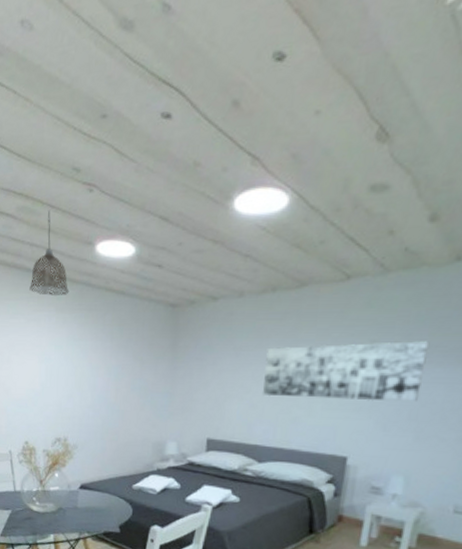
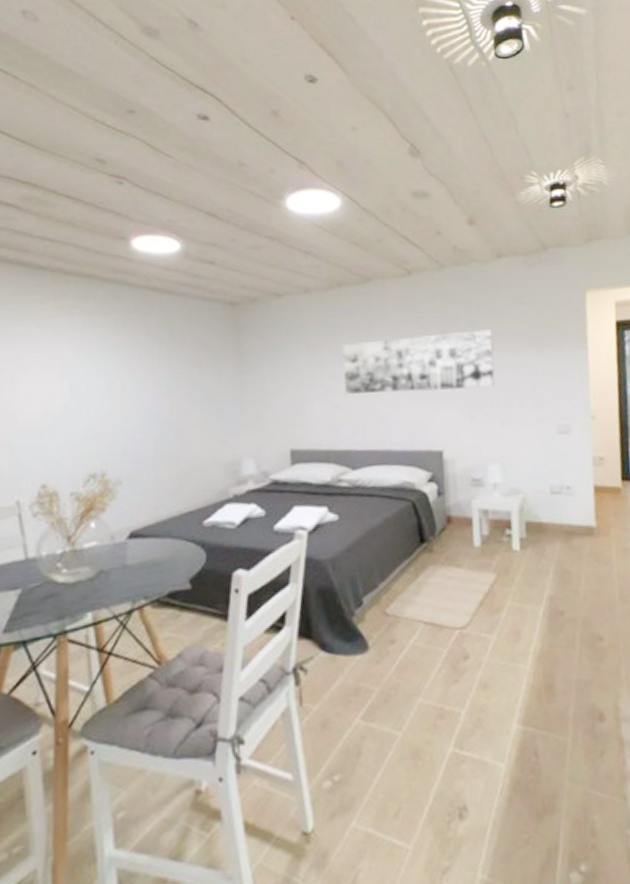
pendant lamp: present [29,210,69,297] -> none [42,201,99,298]

